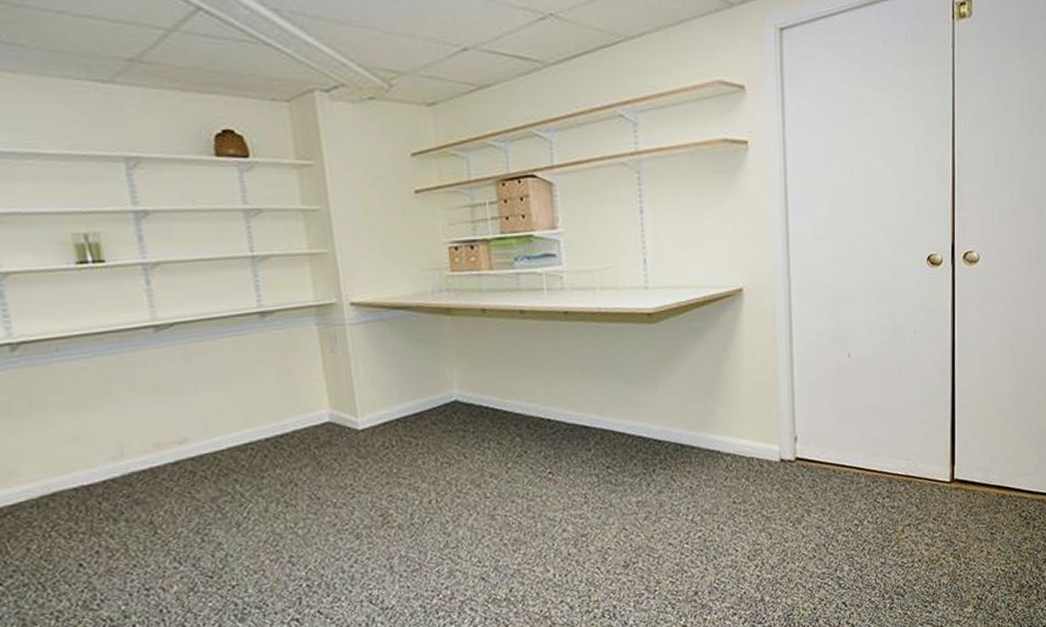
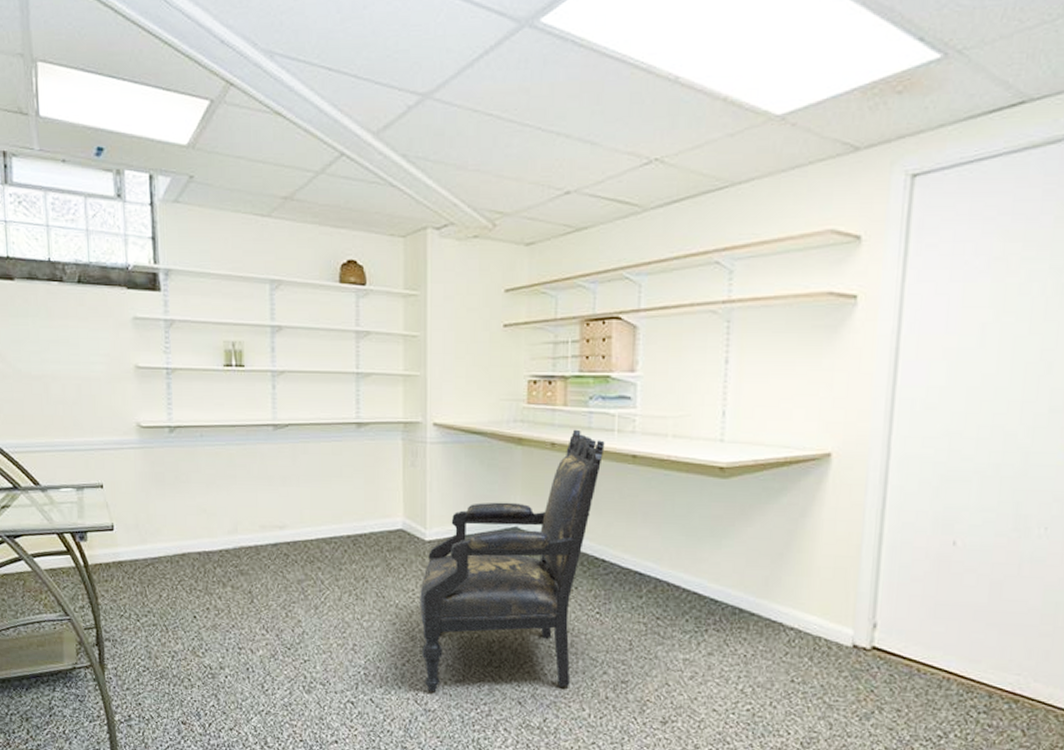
armchair: none [359,292,536,588] -> present [420,429,605,691]

